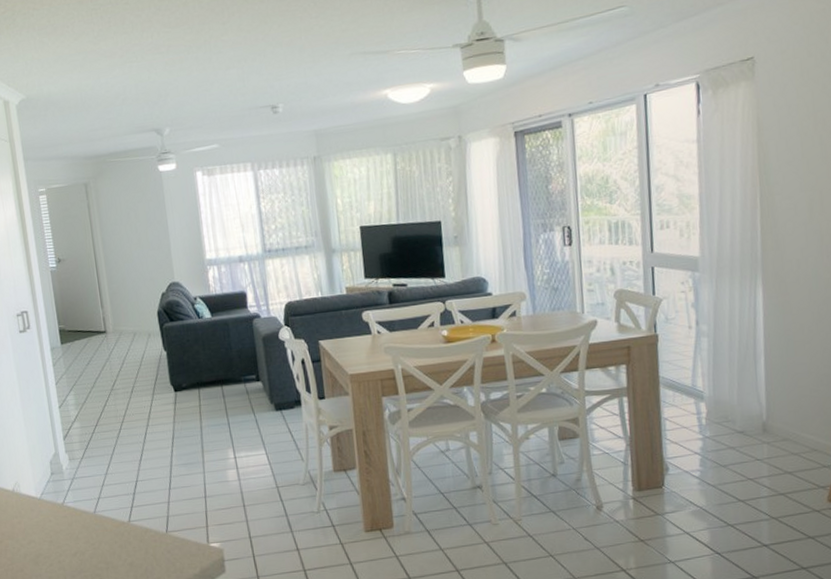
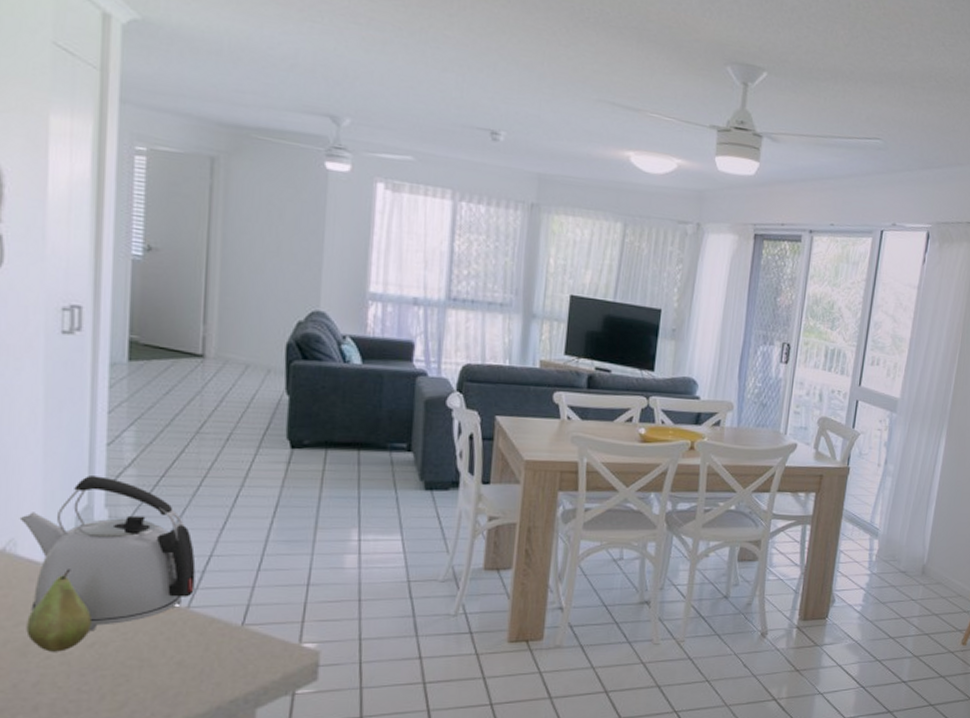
kettle: none [18,431,131,544] -> present [19,476,196,632]
fruit: none [34,500,73,561] -> present [26,569,91,652]

